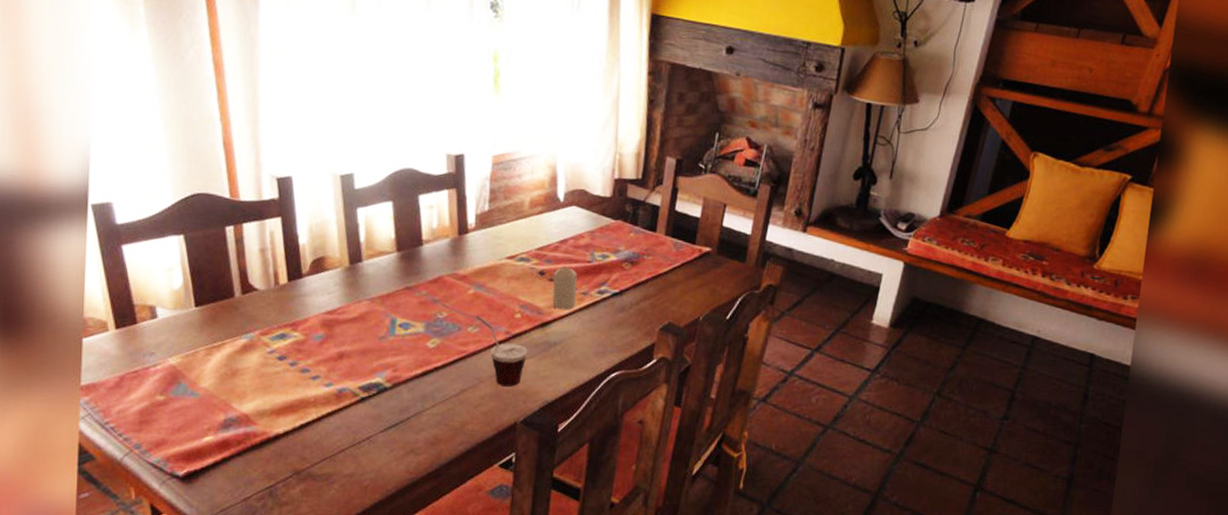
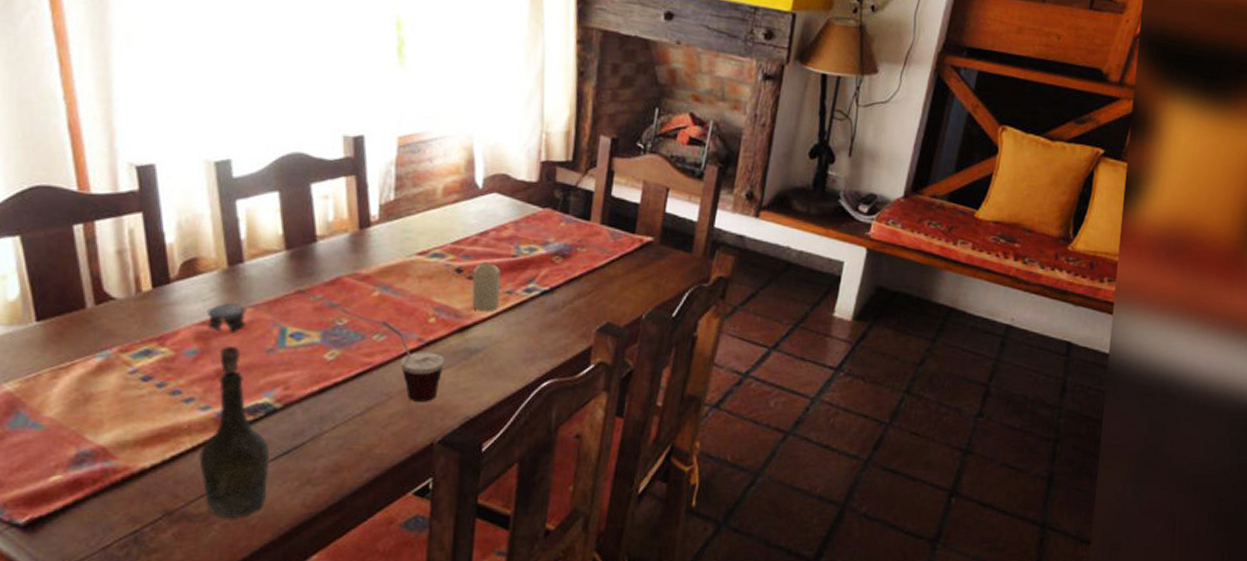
bottle: none [322,296,380,479] -> present [199,303,270,518]

